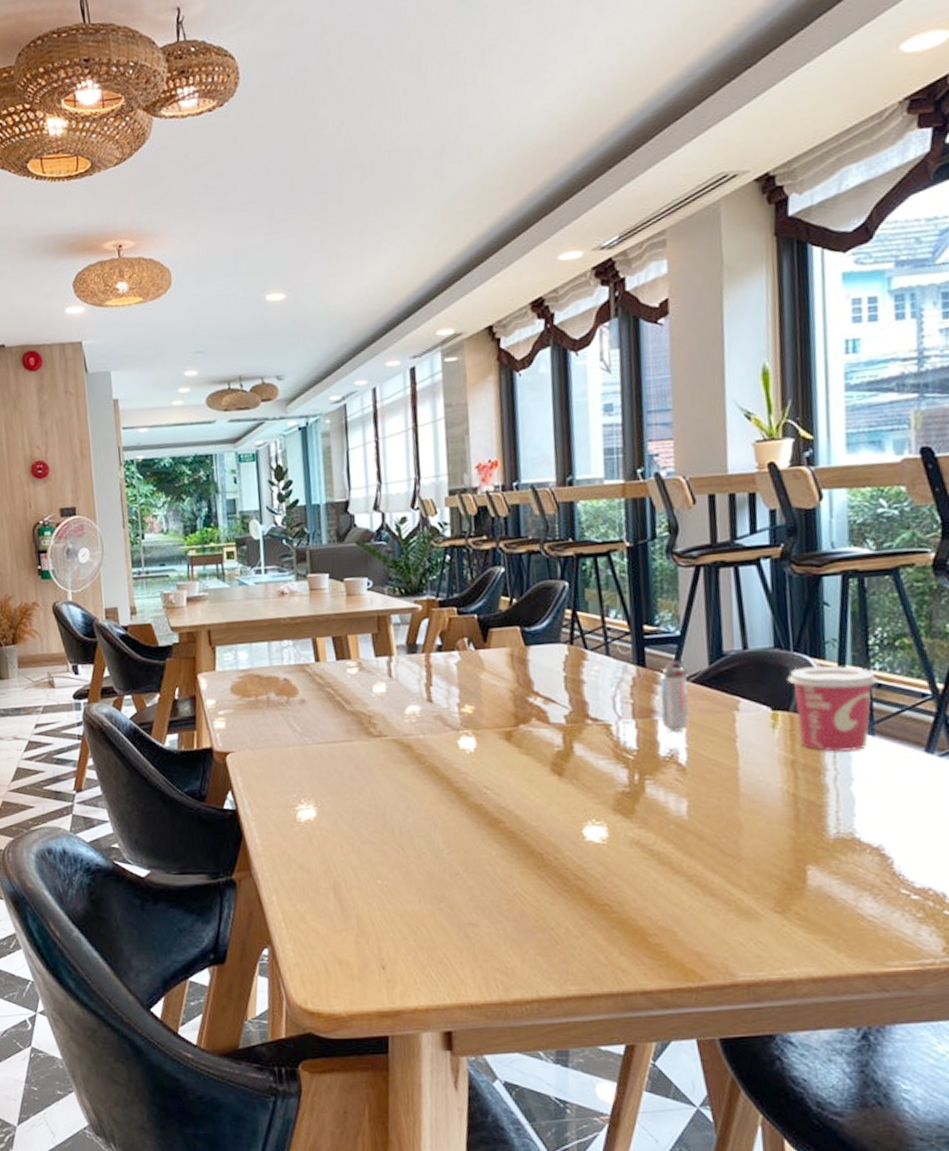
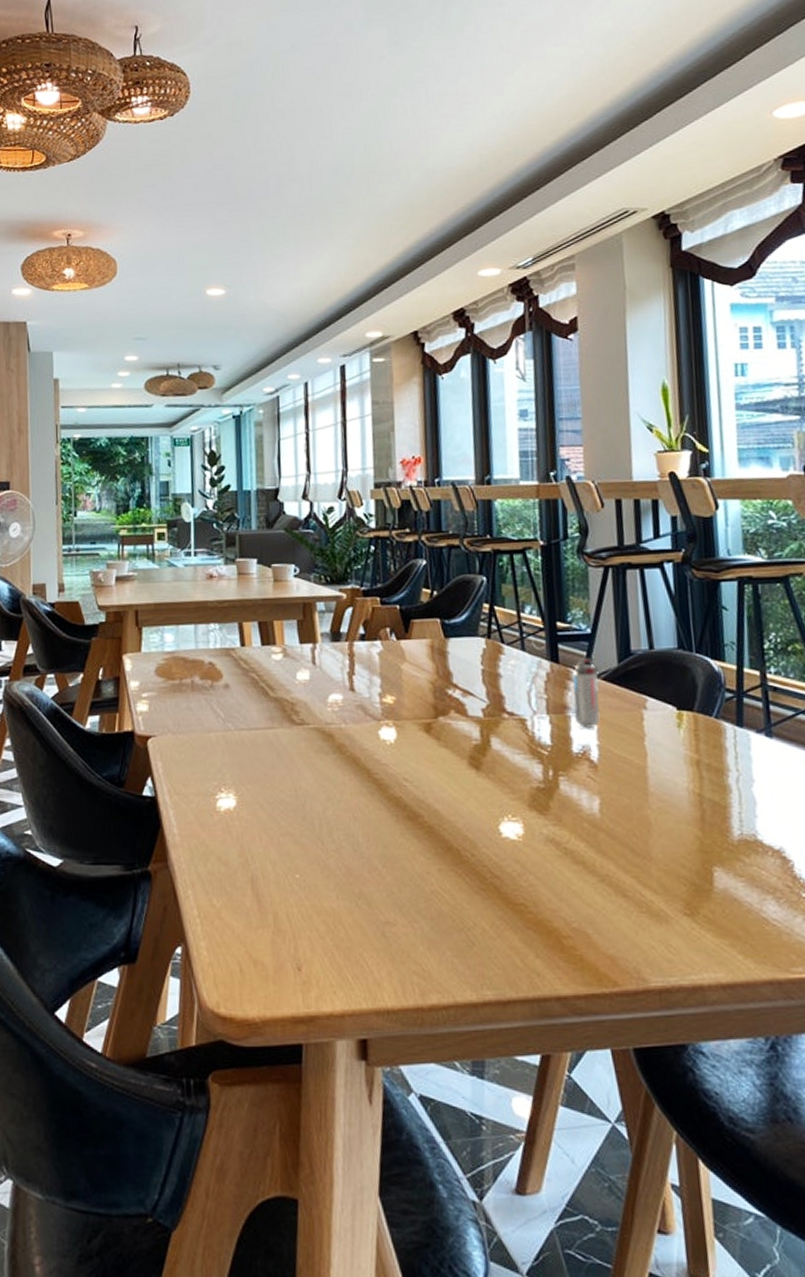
cup: present [787,666,878,752] -> none [690,668,774,753]

